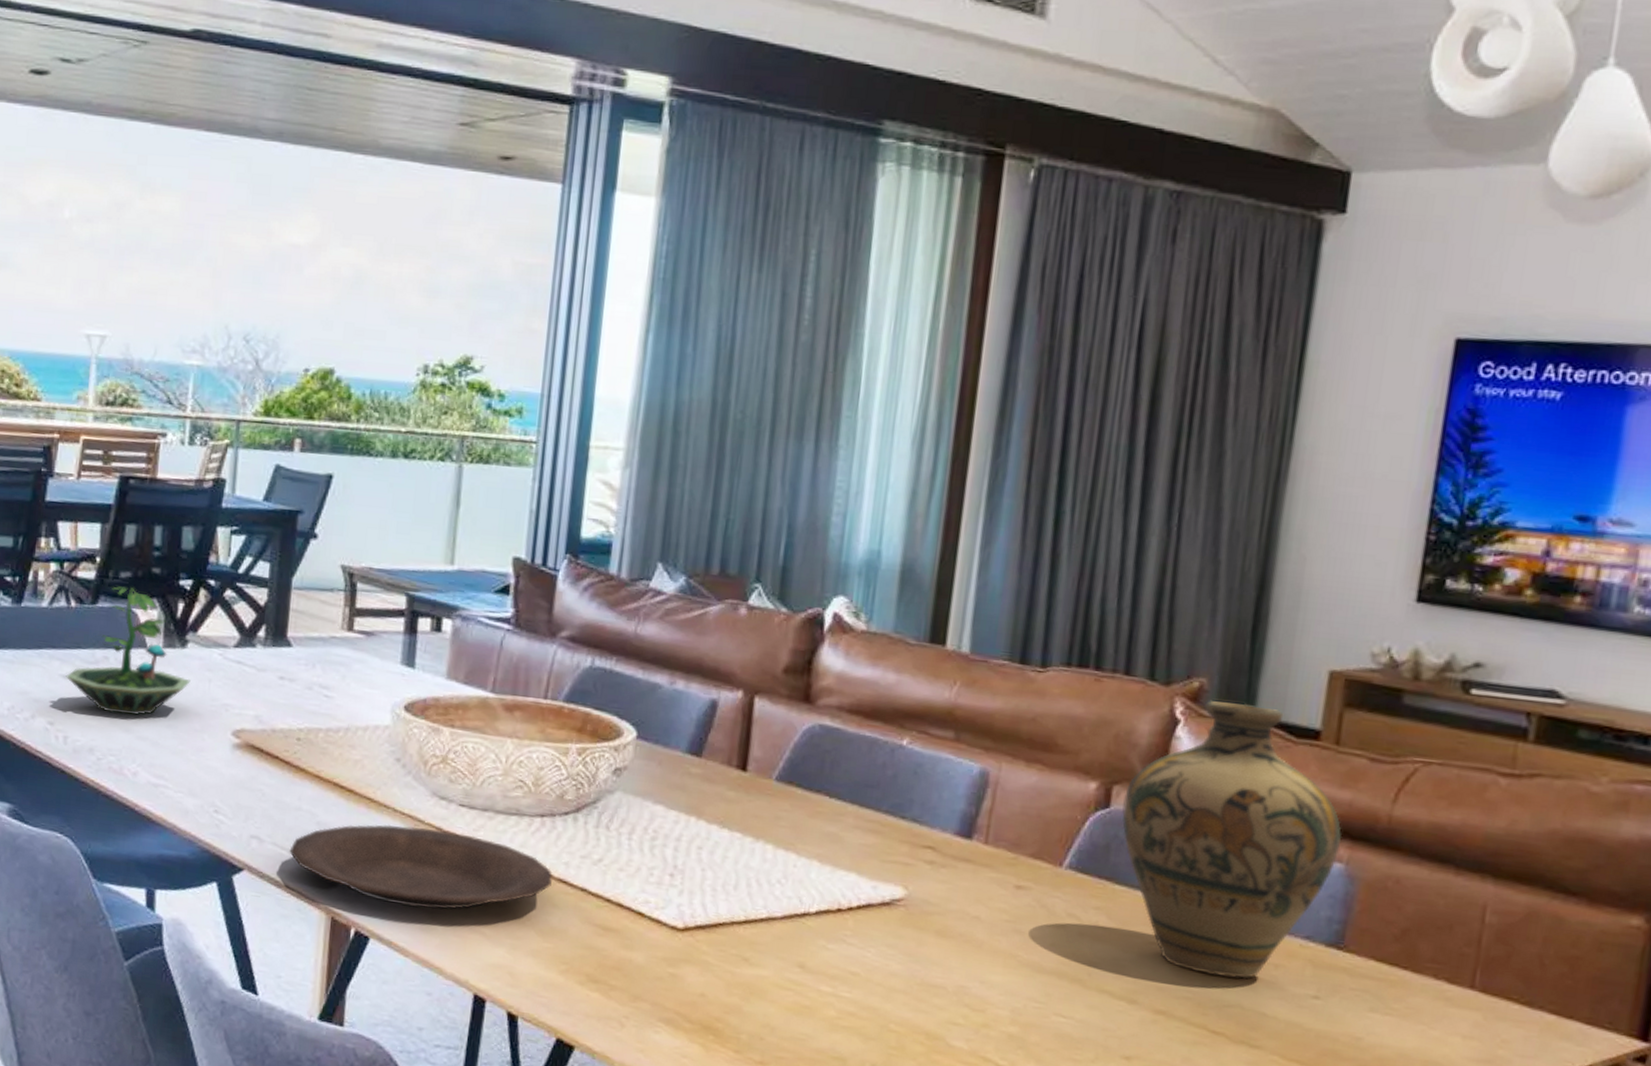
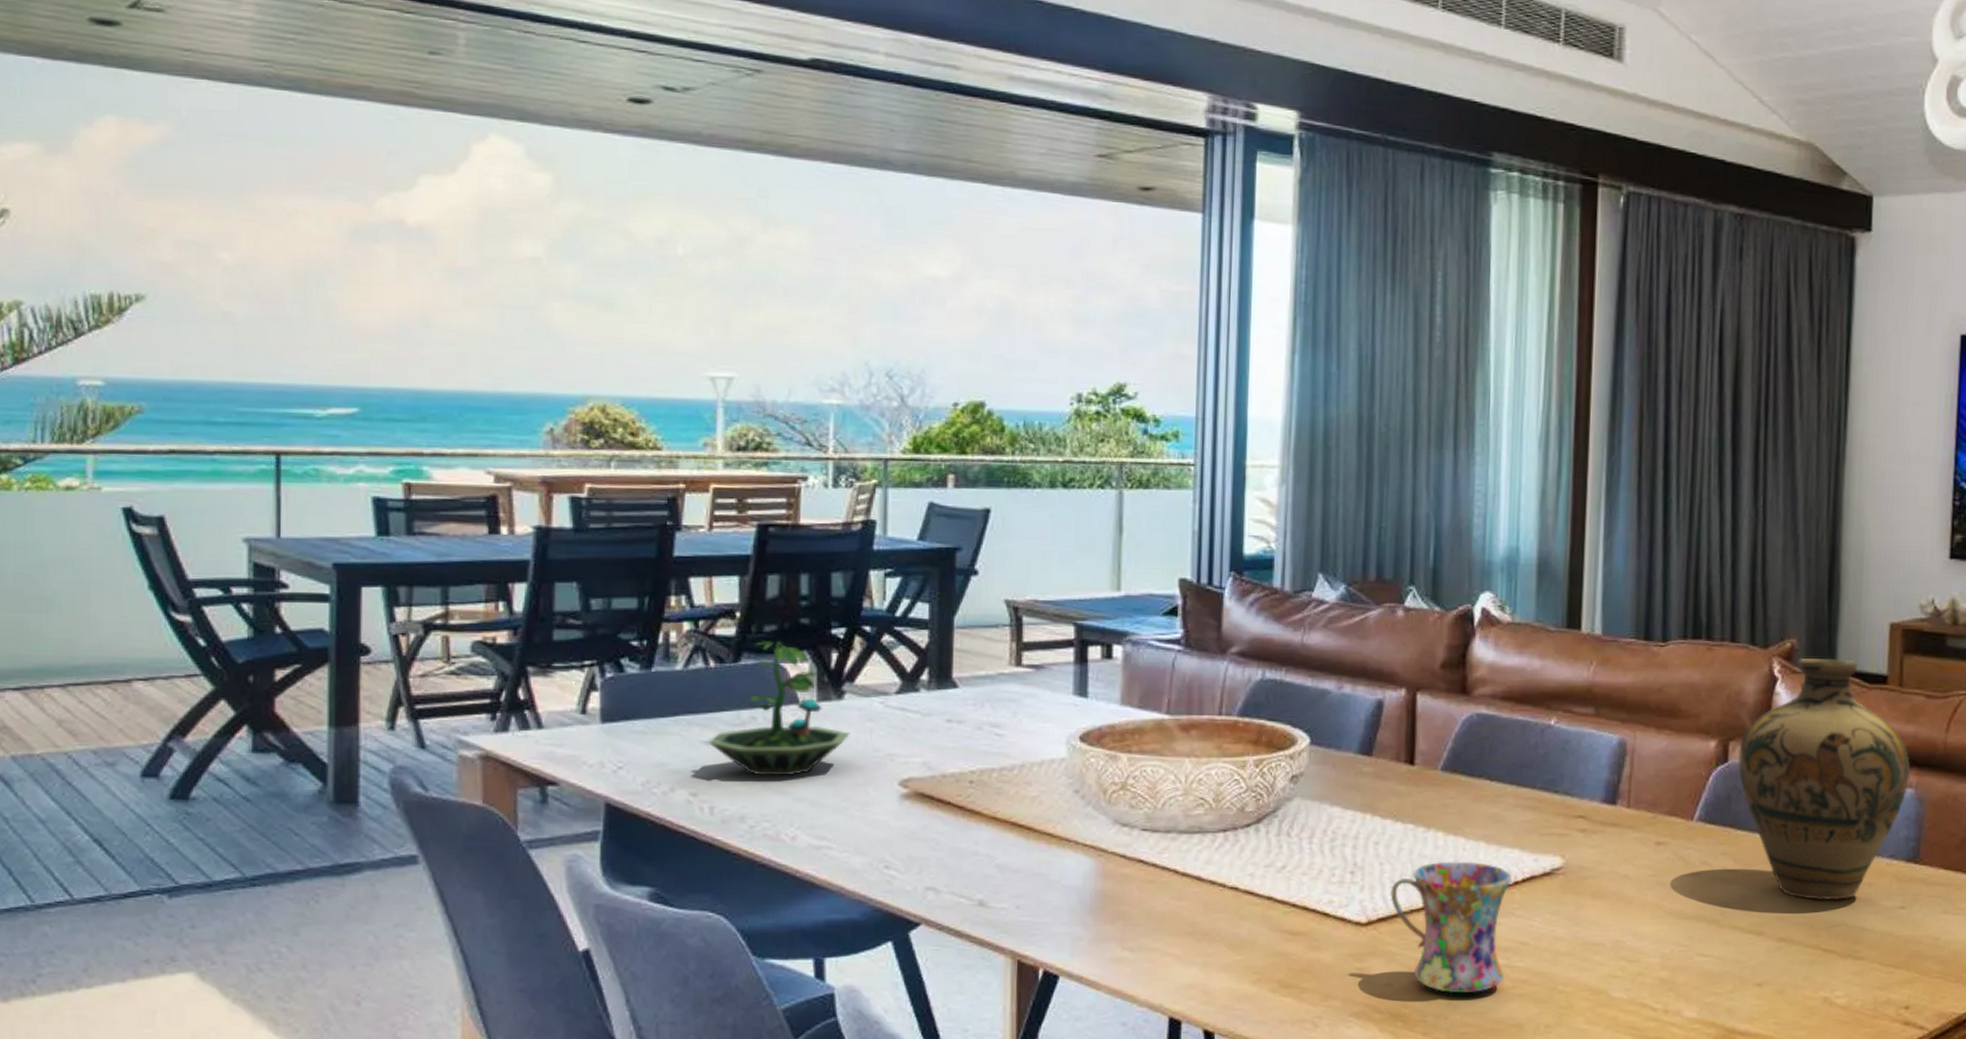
plate: present [289,824,553,910] -> none [968,857,1239,938]
mug: none [710,875,846,1018] -> present [1390,861,1512,994]

